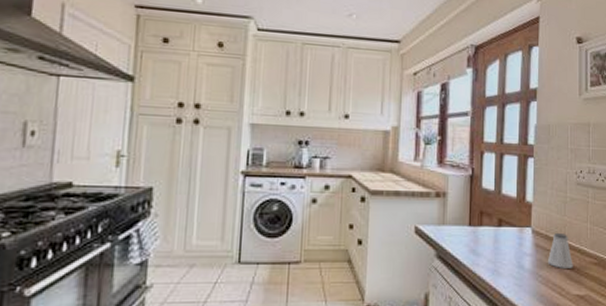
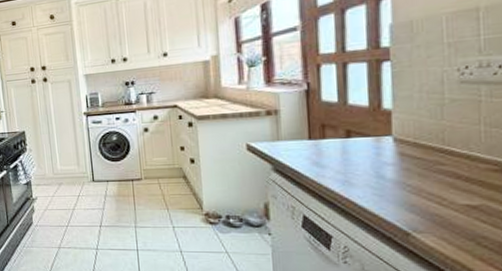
saltshaker: present [548,232,573,268] -> none [419,138,459,177]

